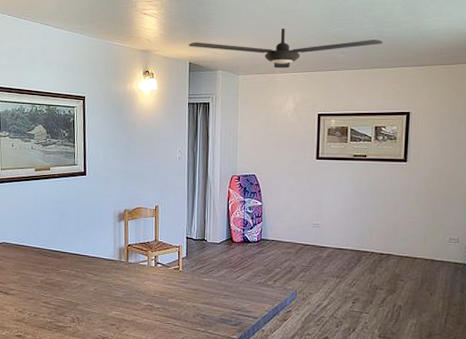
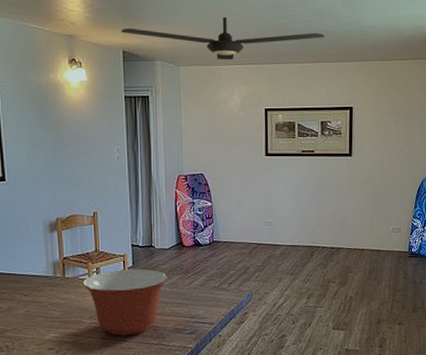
mixing bowl: none [143,259,217,320] -> present [83,269,167,336]

